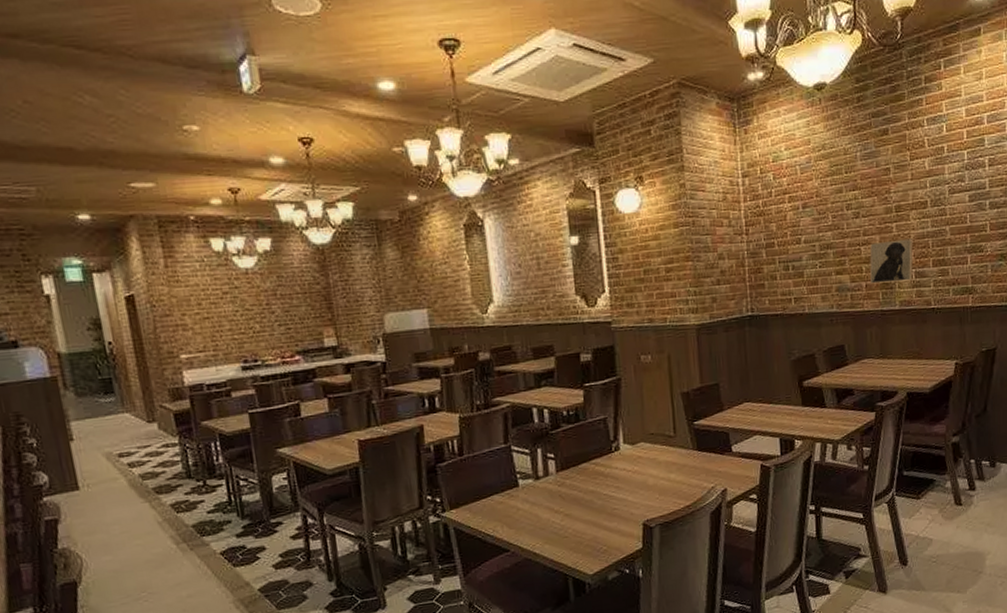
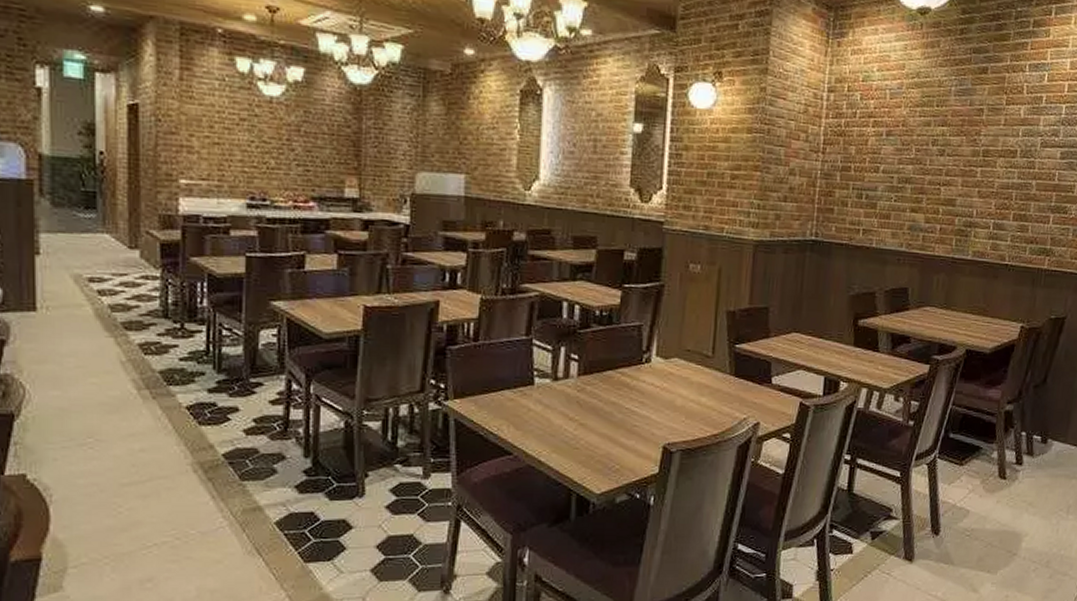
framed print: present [869,238,913,284] -> none [945,185,997,231]

